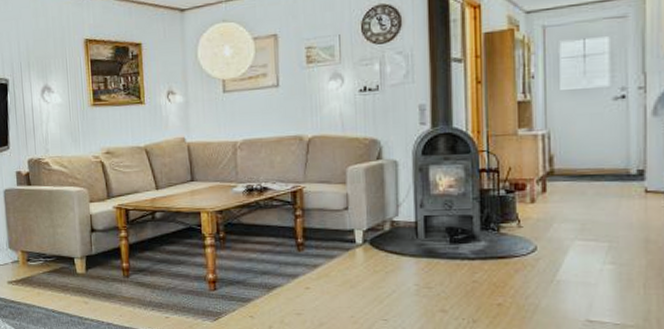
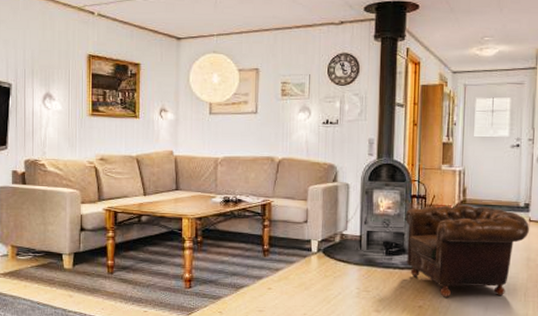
armchair: none [472,176,645,292] -> present [405,204,529,297]

